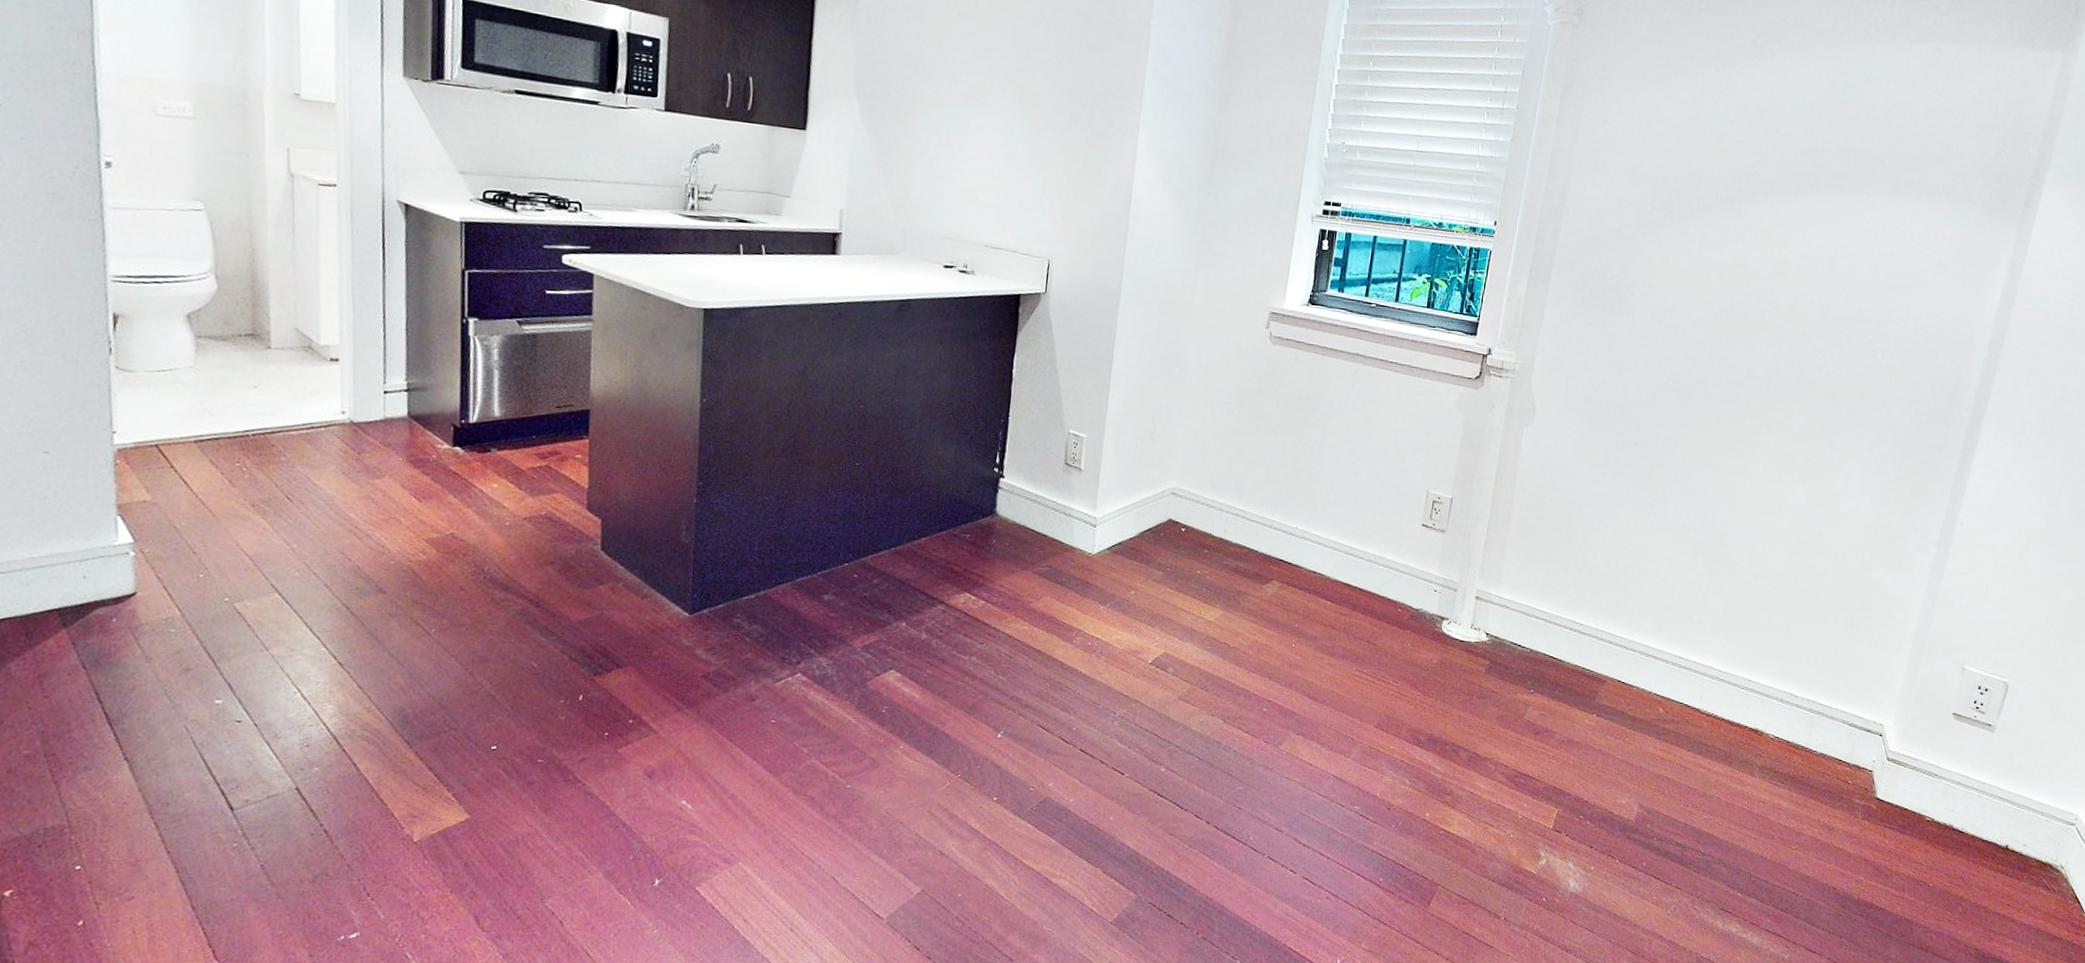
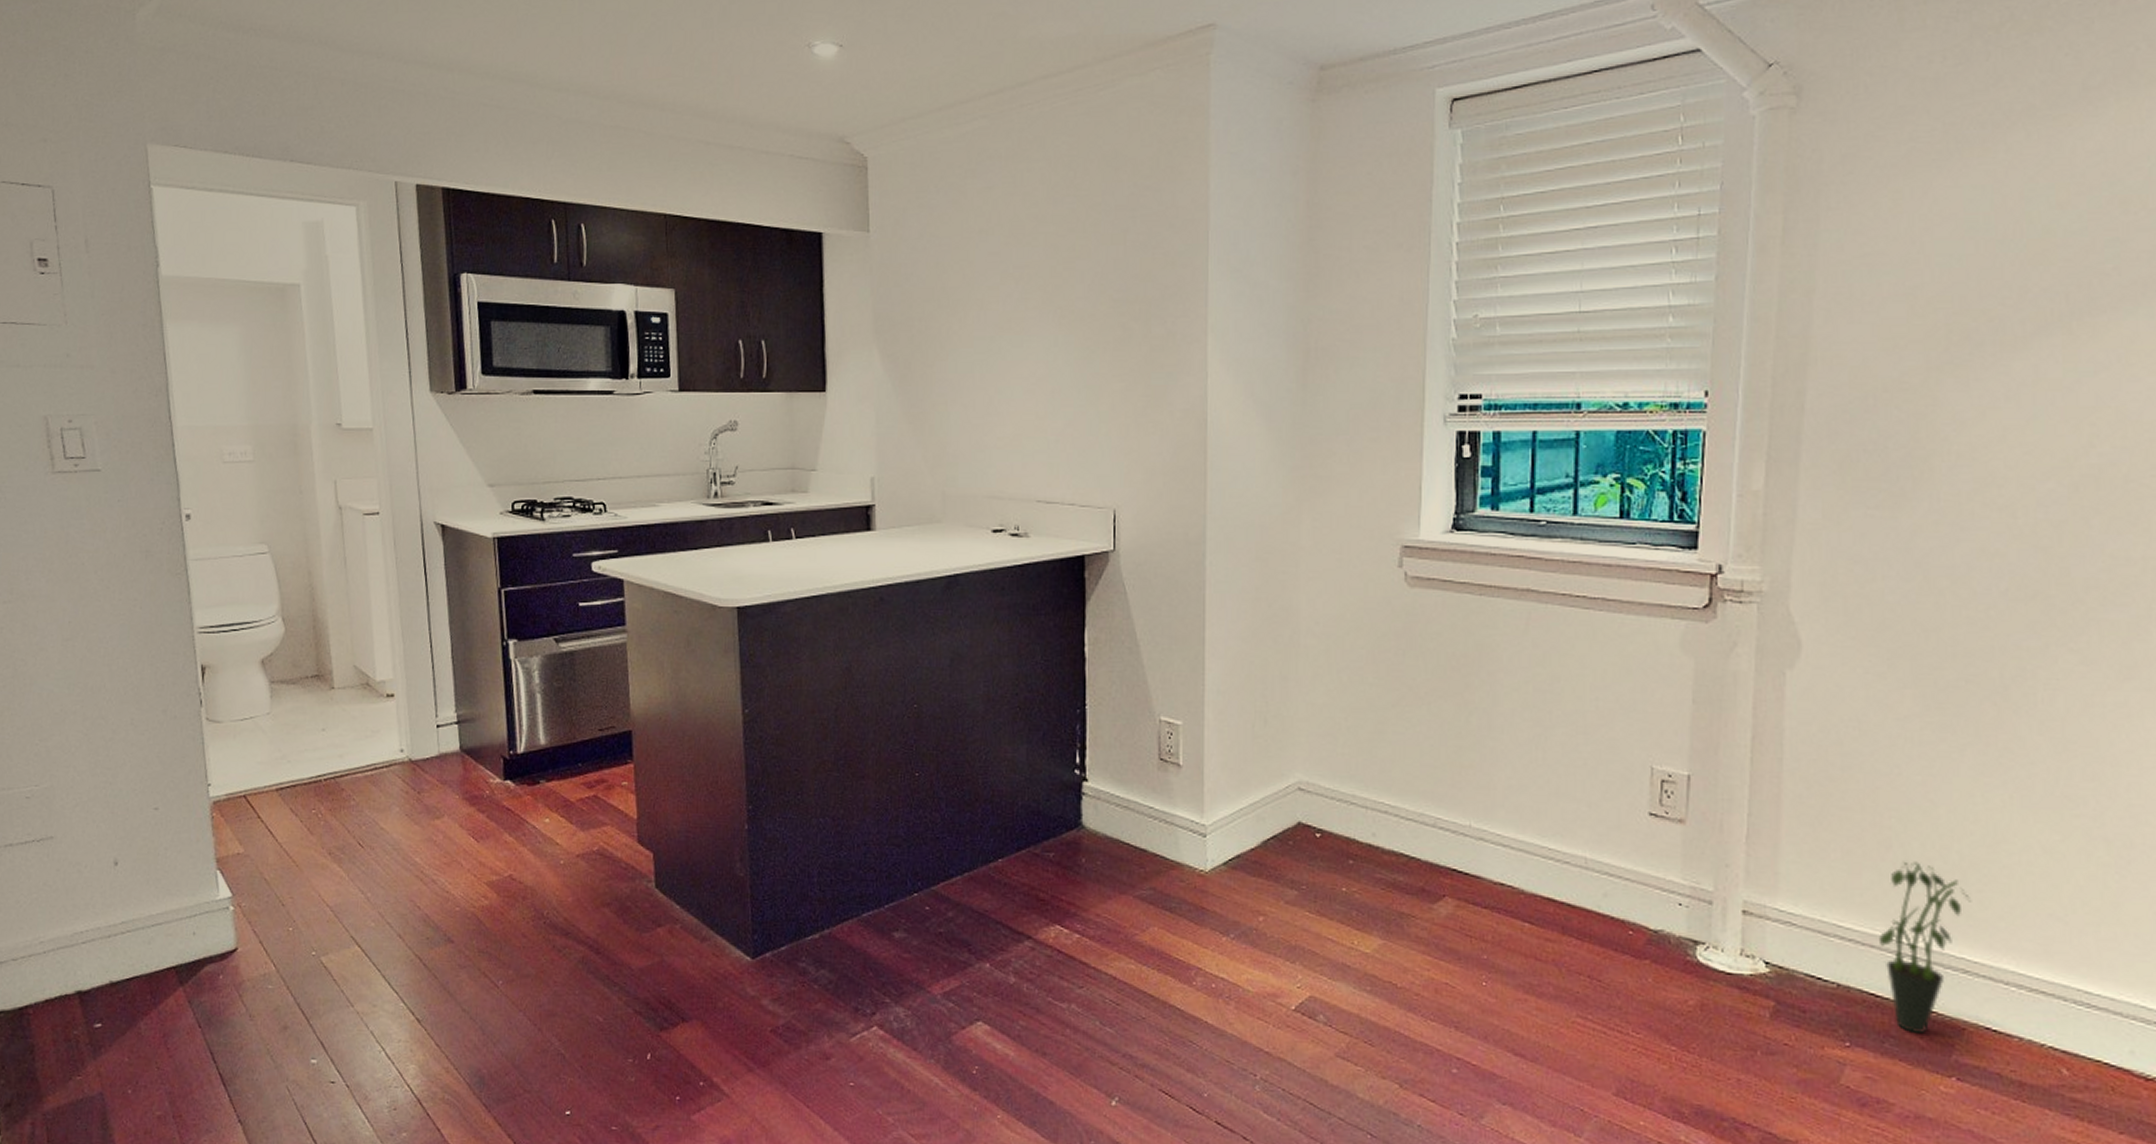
potted plant: none [1560,565,1620,684] -> present [1880,861,1972,1033]

